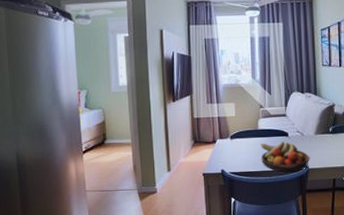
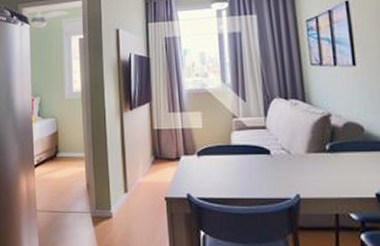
fruit bowl: present [261,141,310,173] -> none [235,160,301,203]

